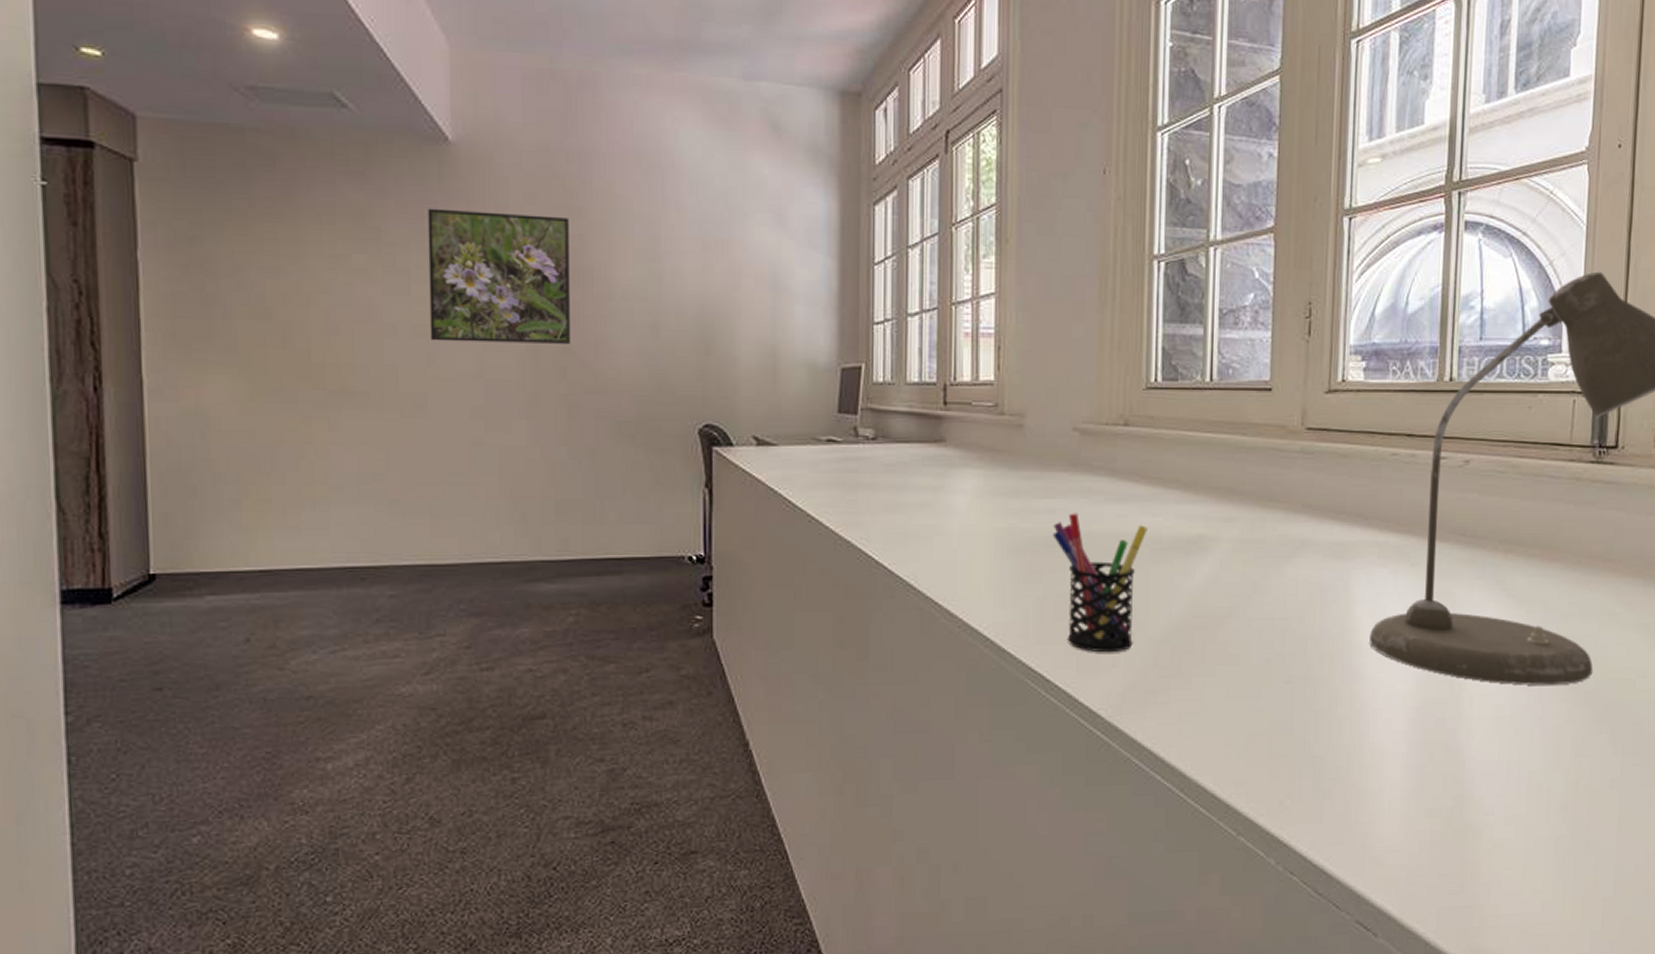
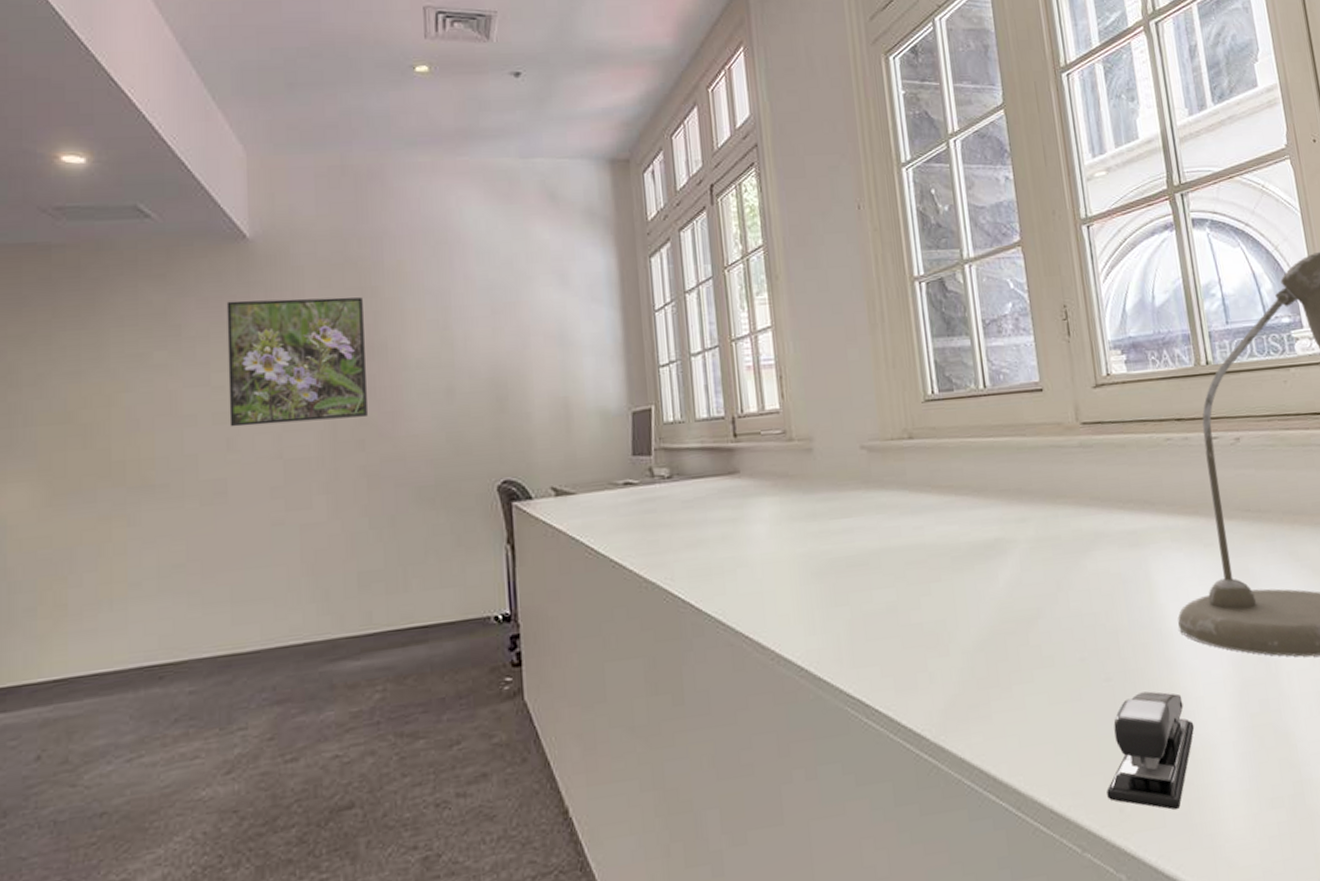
pen holder: present [1052,513,1148,653] -> none [852,529,948,670]
stapler: none [1270,698,1367,809] -> present [1107,691,1195,810]

